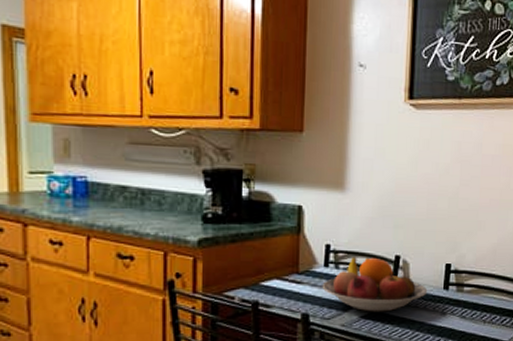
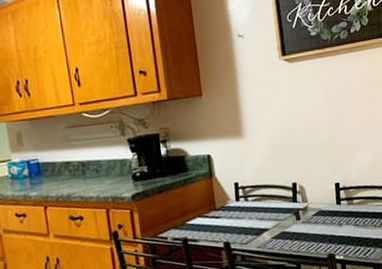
fruit bowl: present [322,257,428,312] -> none [236,187,324,233]

